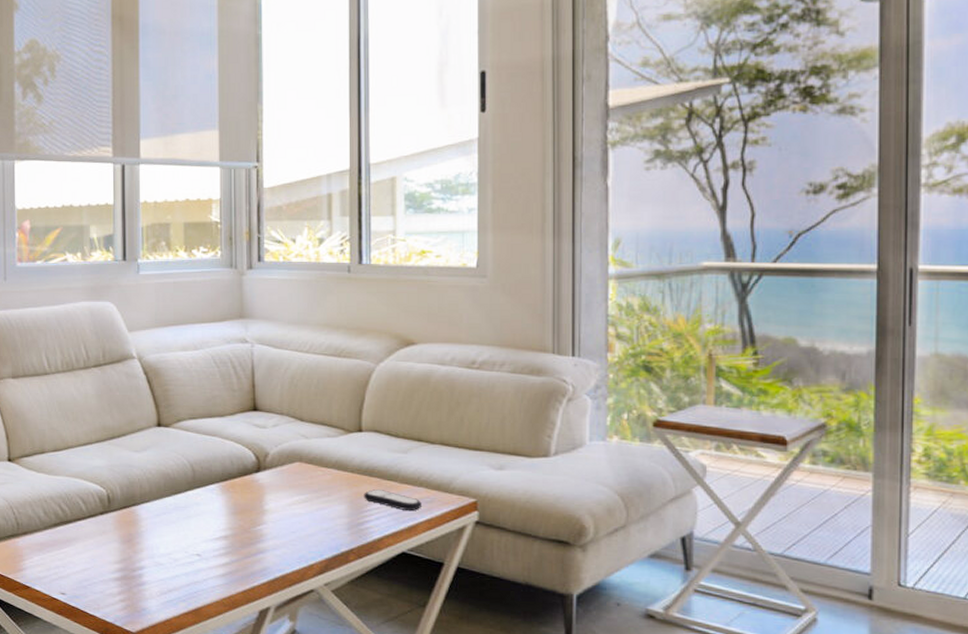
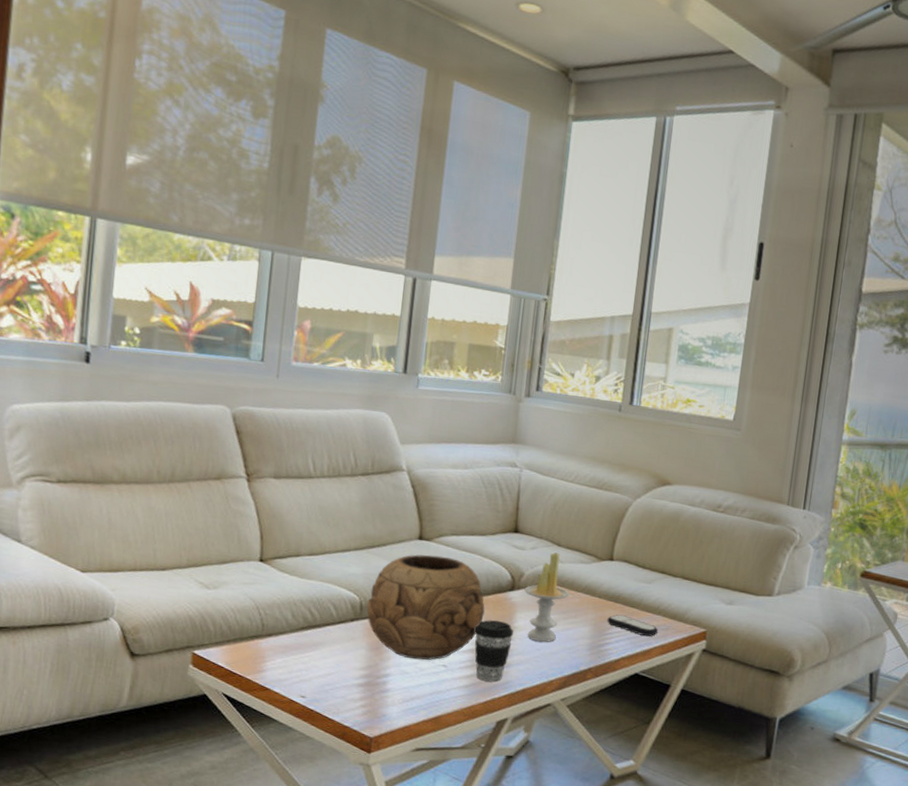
decorative bowl: none [114,441,232,550] -> present [366,554,485,660]
coffee cup: none [224,504,266,570] -> present [474,620,514,682]
candle: none [270,428,320,525] -> present [524,552,570,642]

